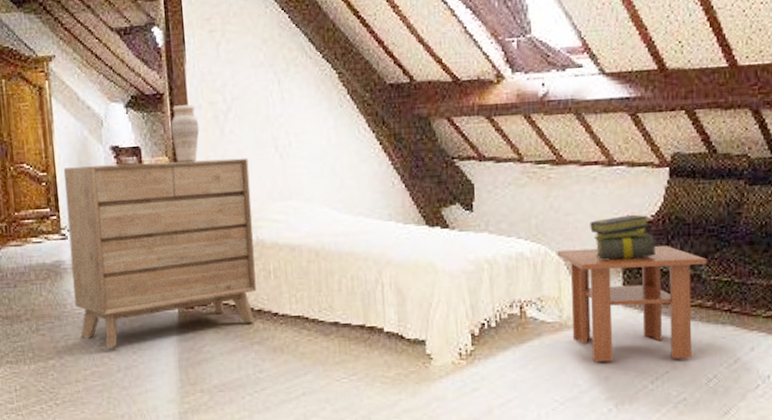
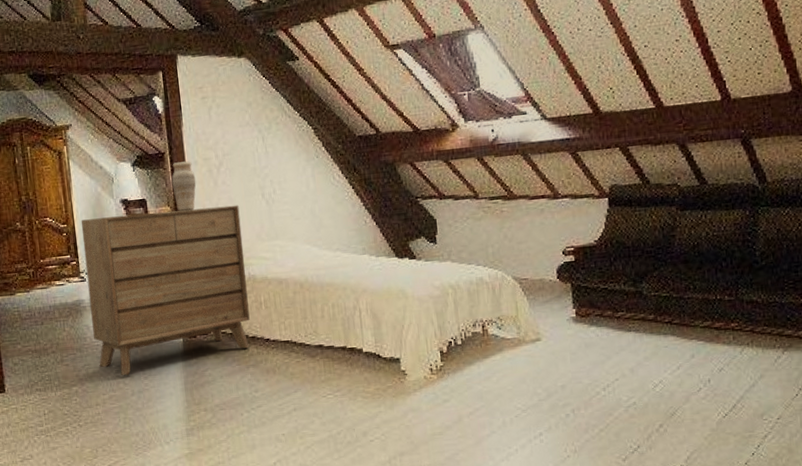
coffee table: present [557,245,707,362] -> none [512,266,647,373]
stack of books: present [590,214,655,260] -> none [540,240,600,282]

